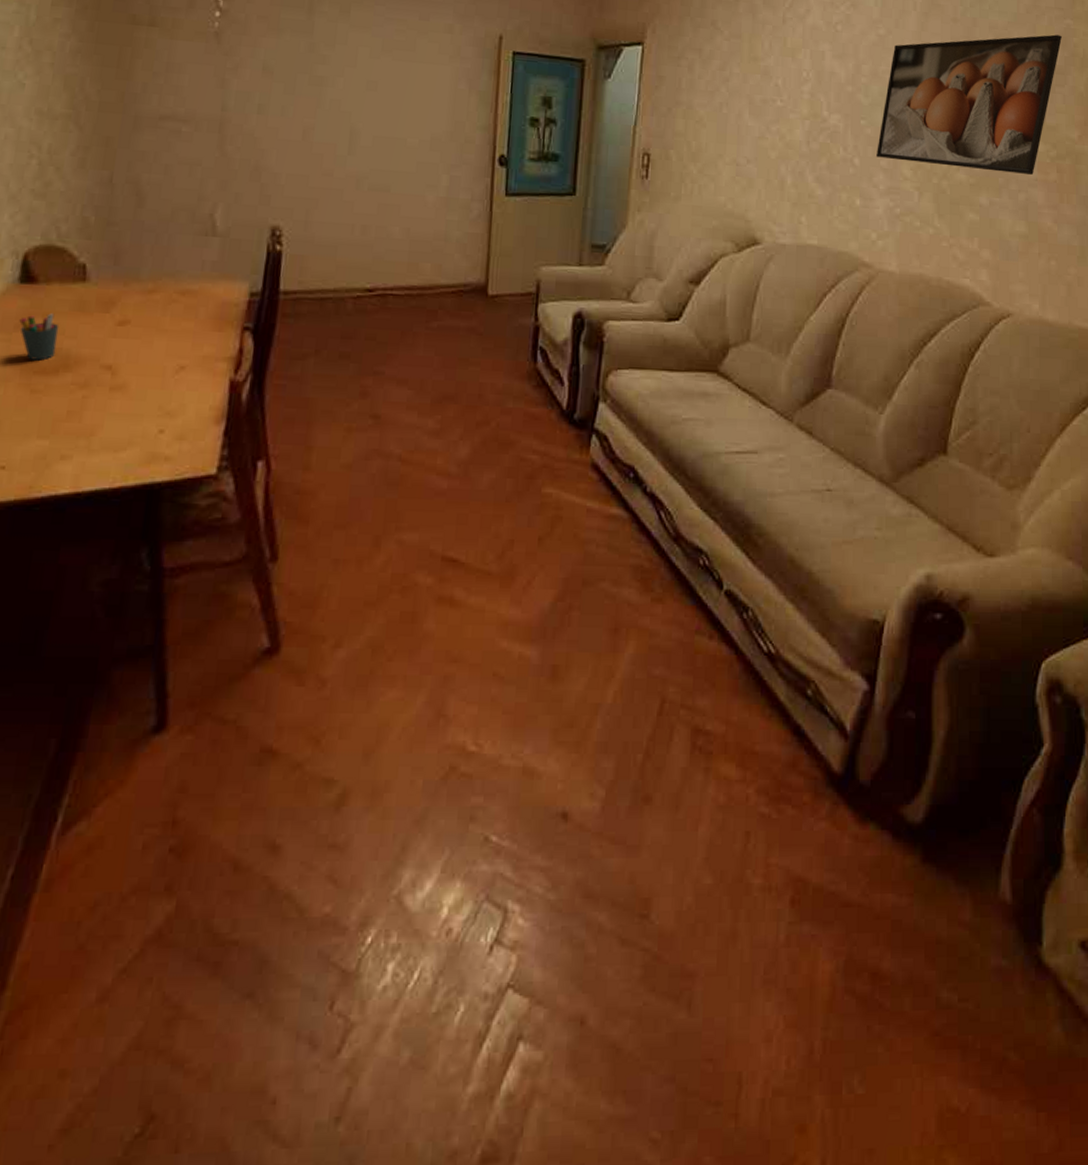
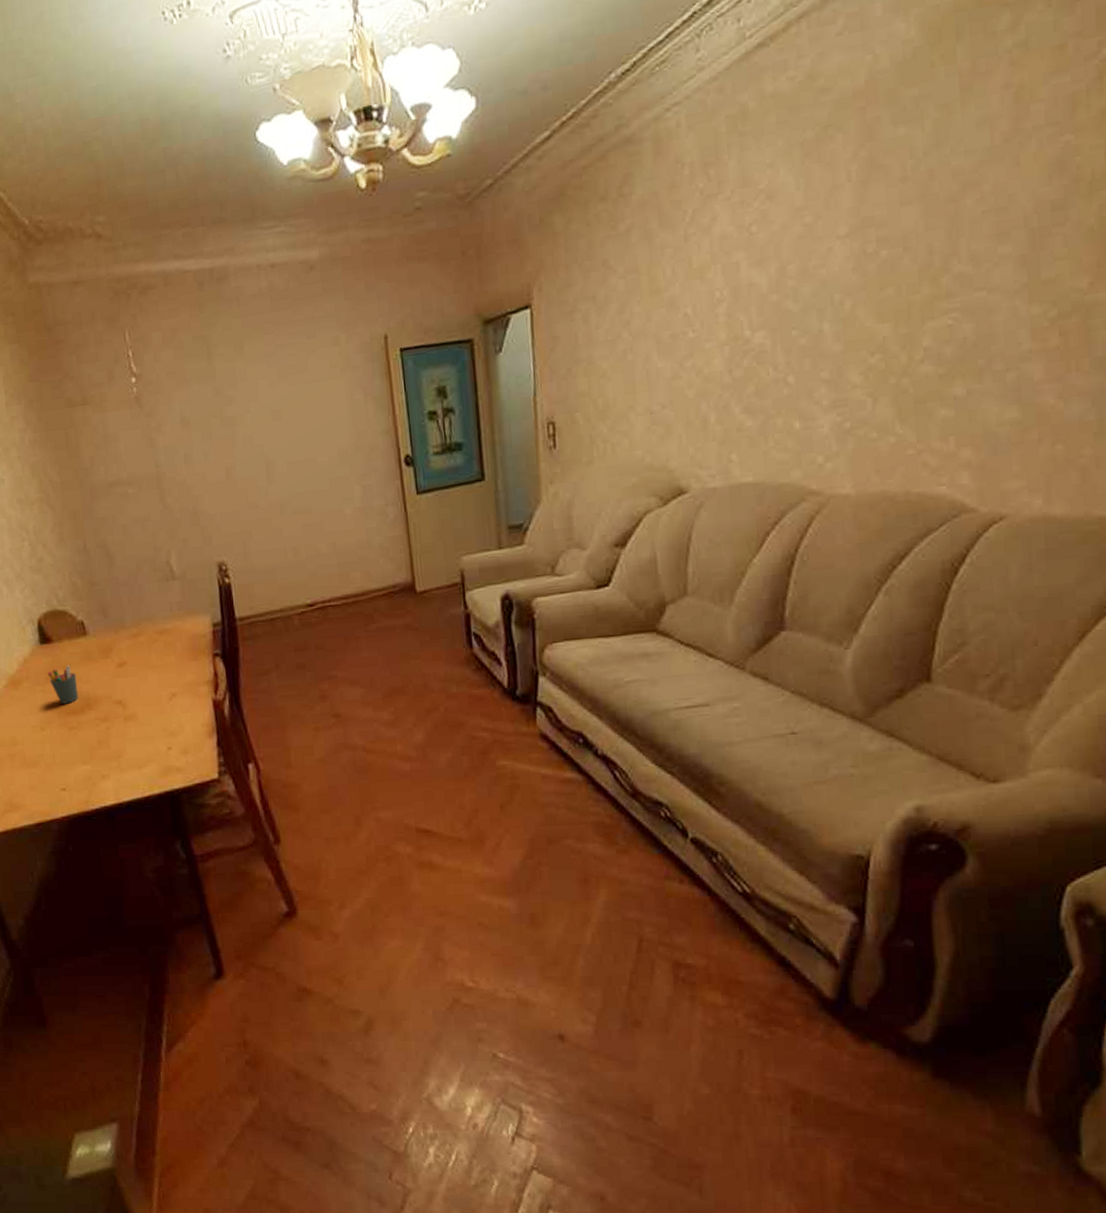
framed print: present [877,34,1062,175] -> none [814,158,1059,369]

